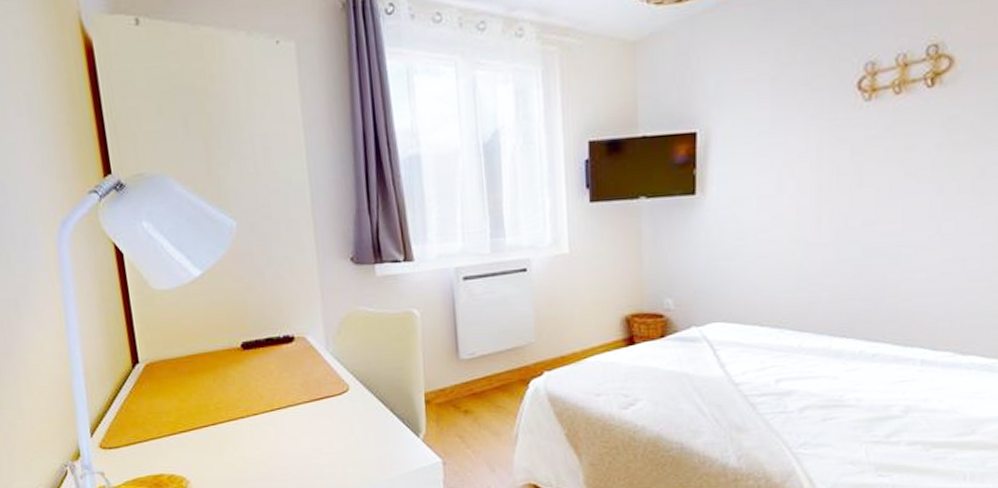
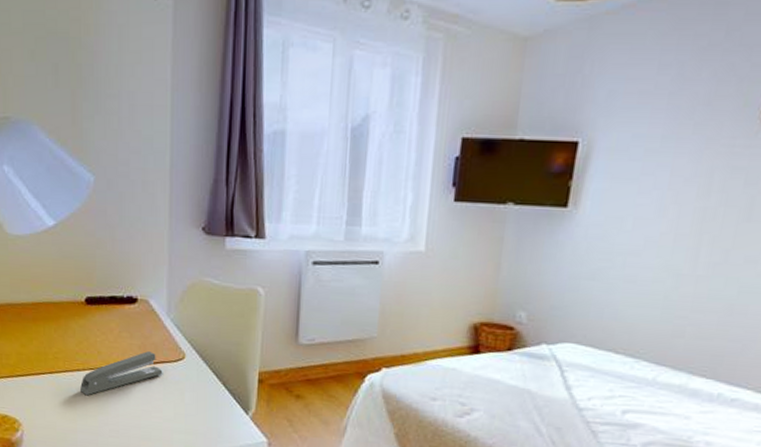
stapler: none [245,388,329,443] -> present [79,351,163,396]

